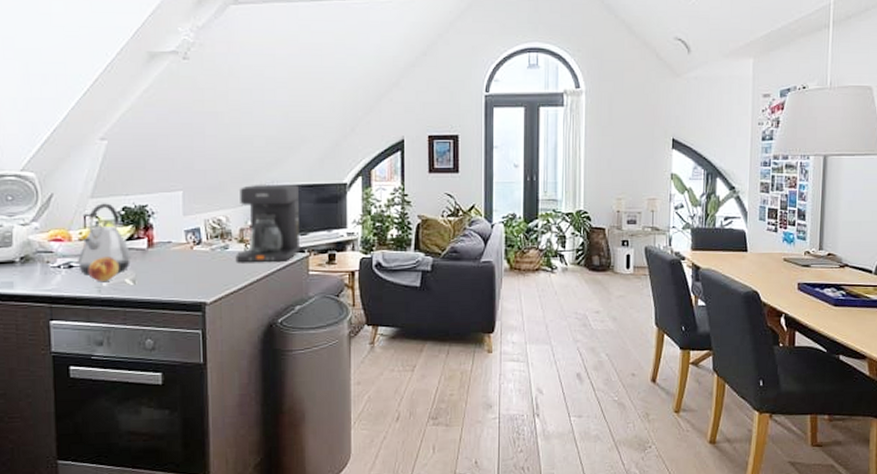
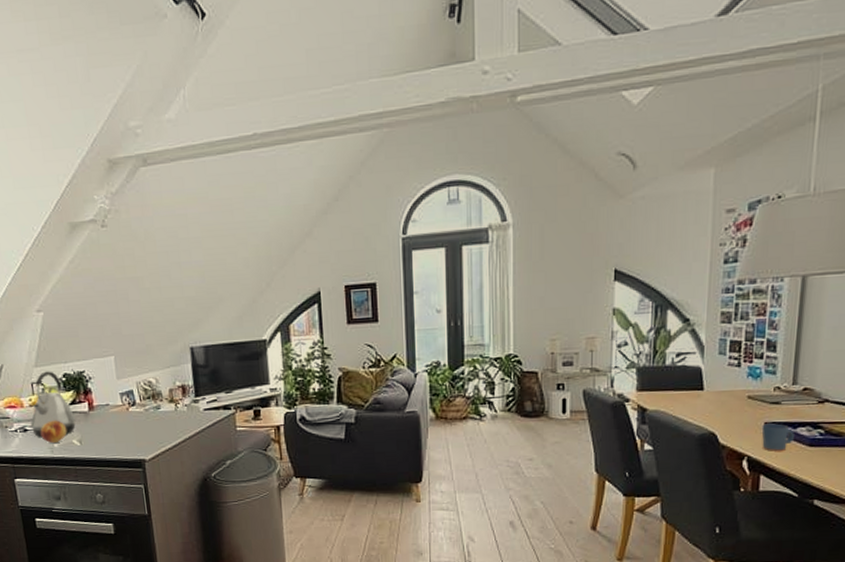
coffee maker: present [235,184,301,263] -> none [165,343,227,422]
mug: none [795,284,822,310] -> present [761,423,794,451]

